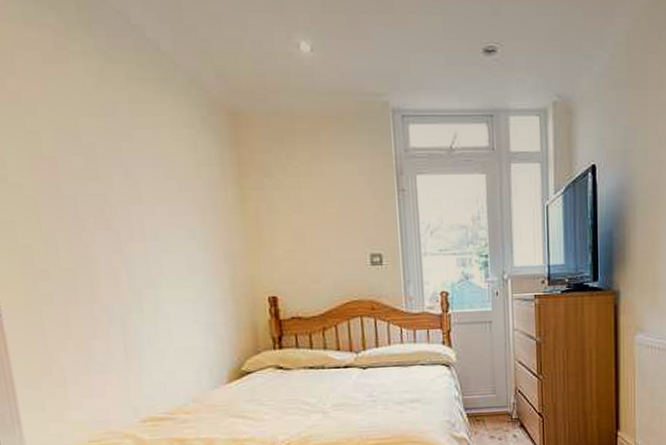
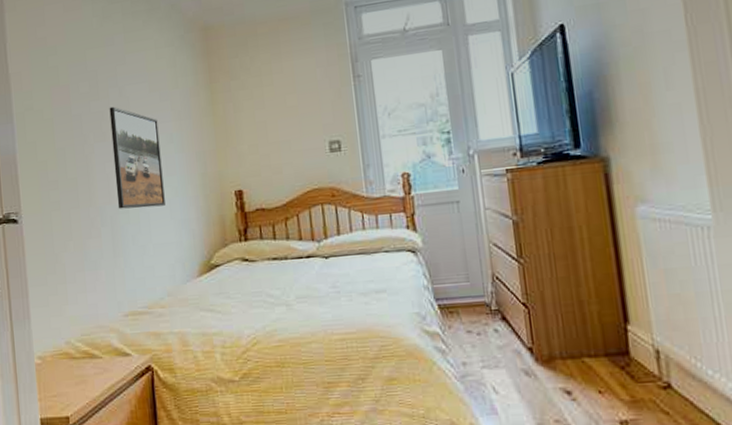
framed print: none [113,190,188,309] -> present [109,106,165,209]

